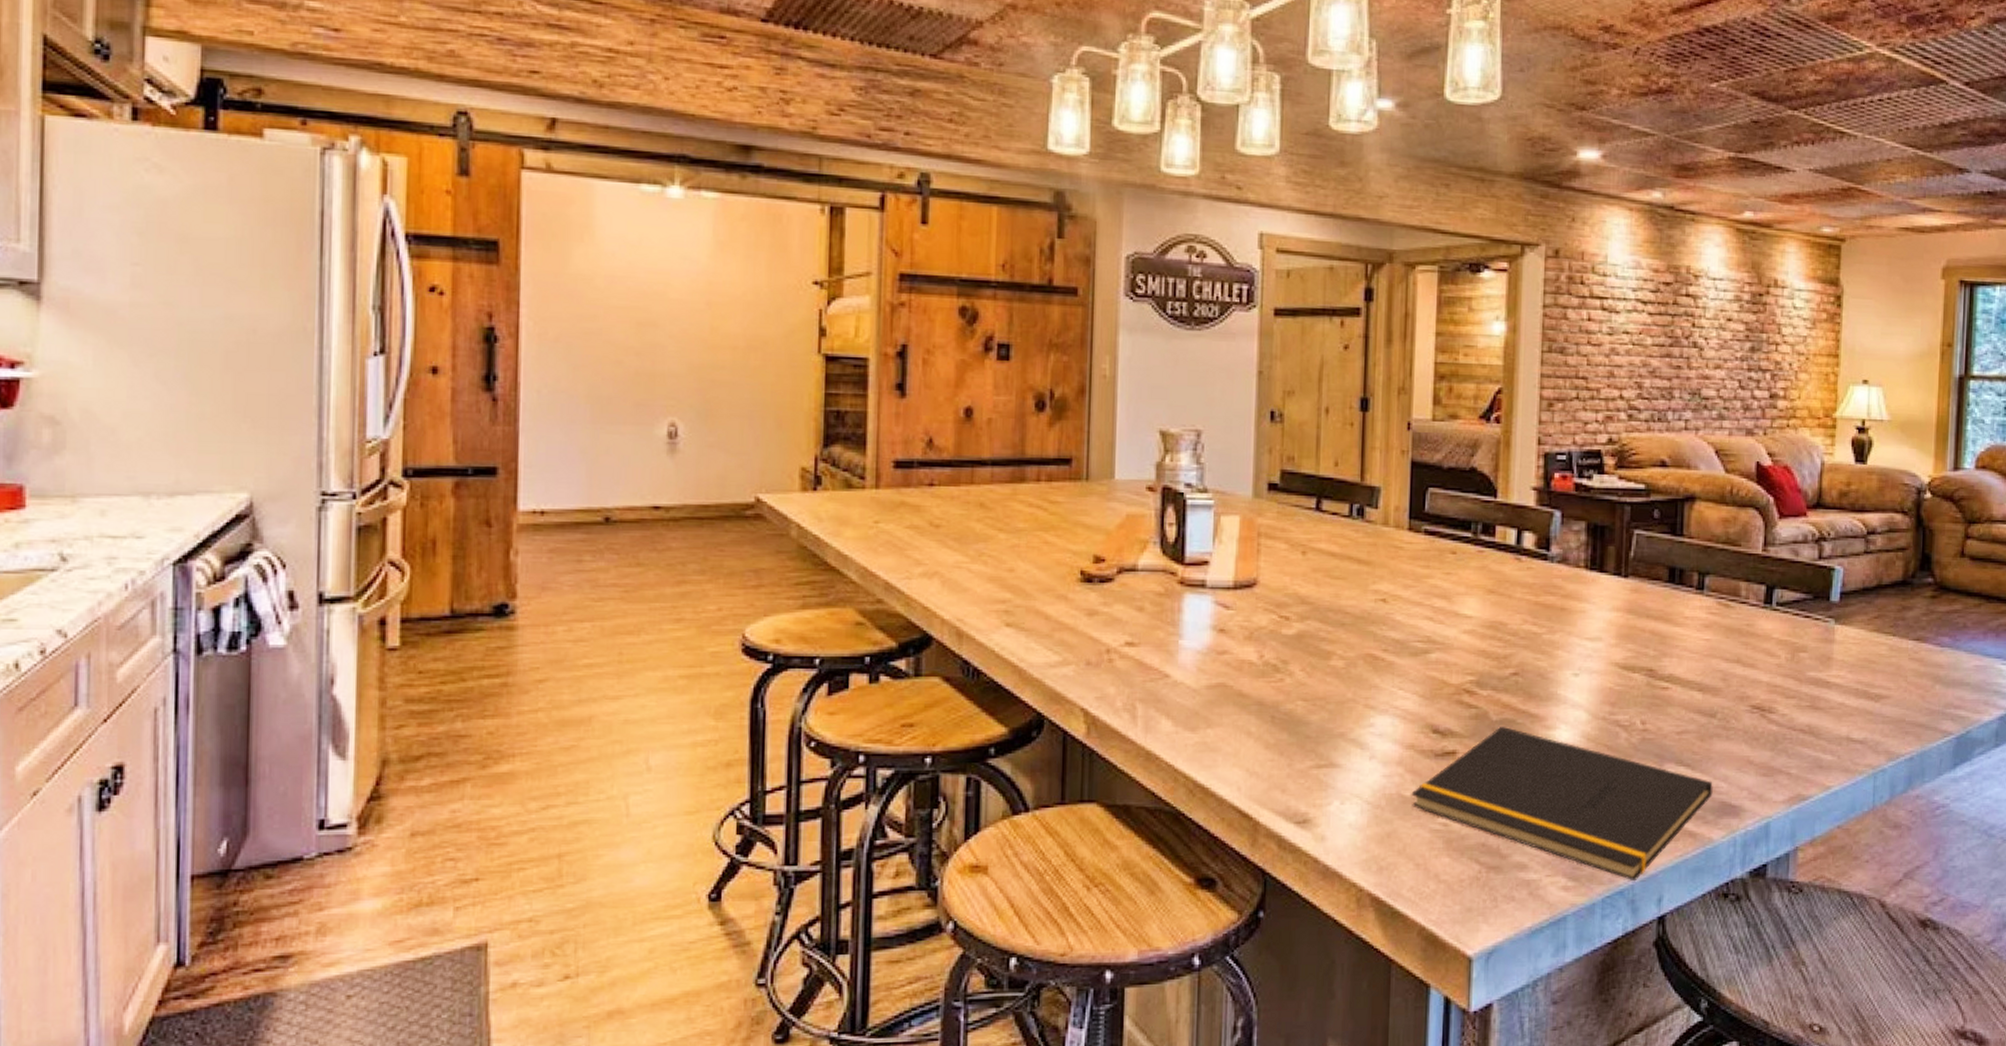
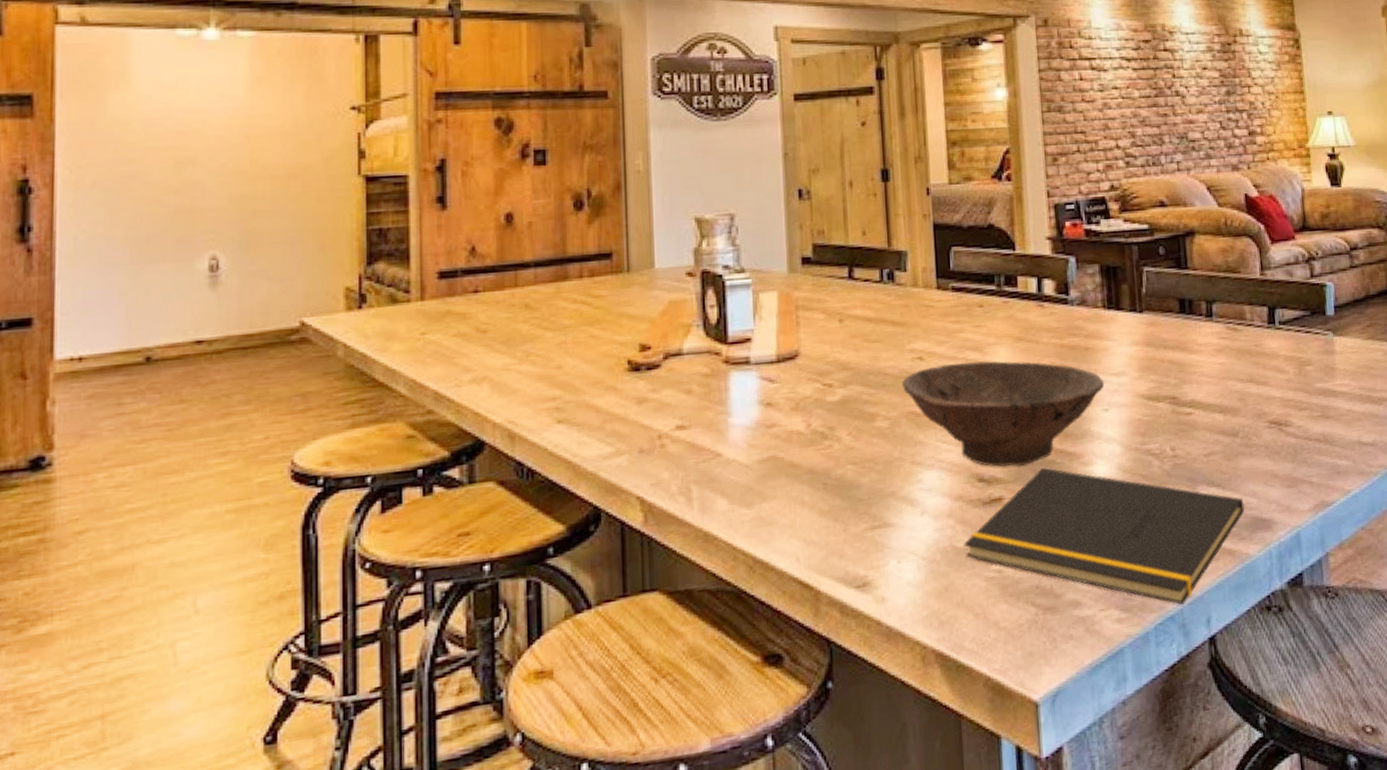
bowl: none [1362,609,1578,723] -> present [902,361,1105,468]

